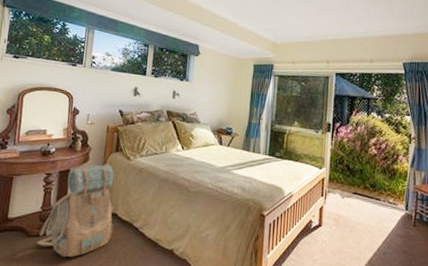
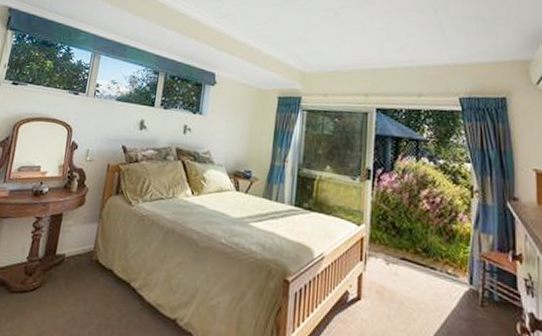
backpack: present [36,163,114,258] -> none [18,208,113,321]

